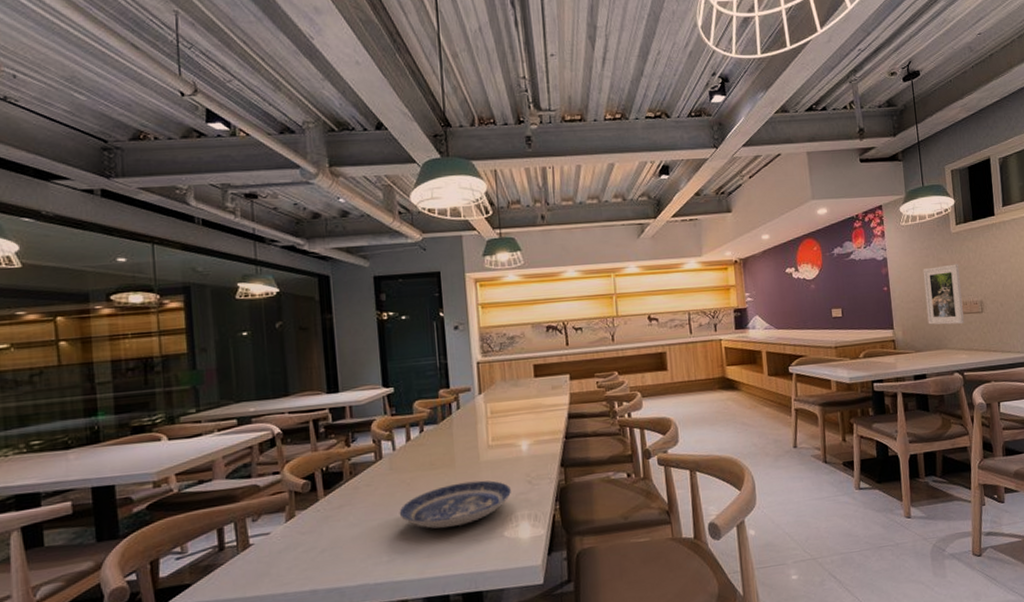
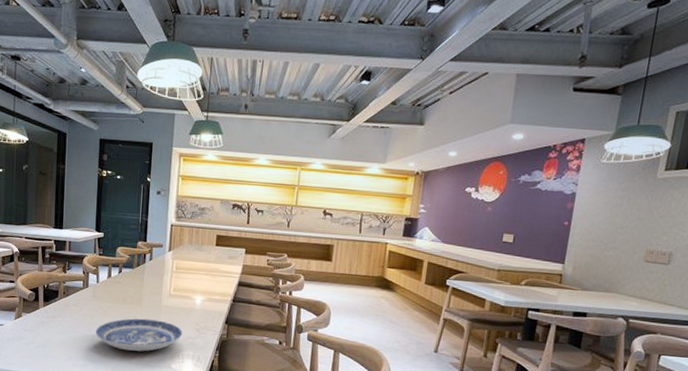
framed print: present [923,264,964,325] -> none [603,210,656,273]

